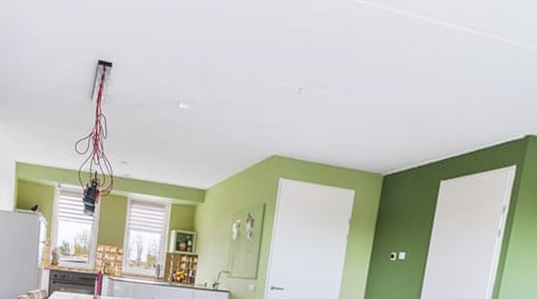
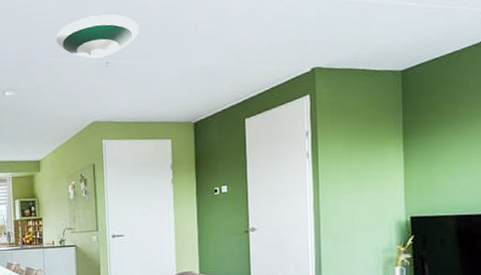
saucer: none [247,29,345,82] -> present [56,14,140,59]

